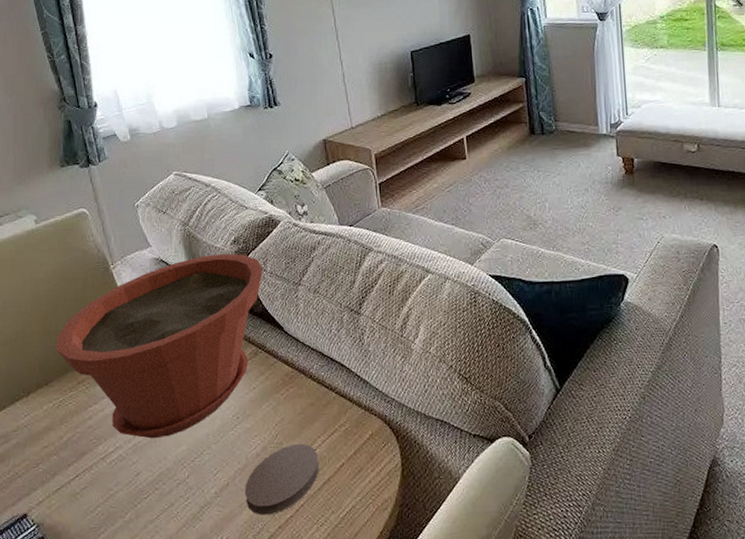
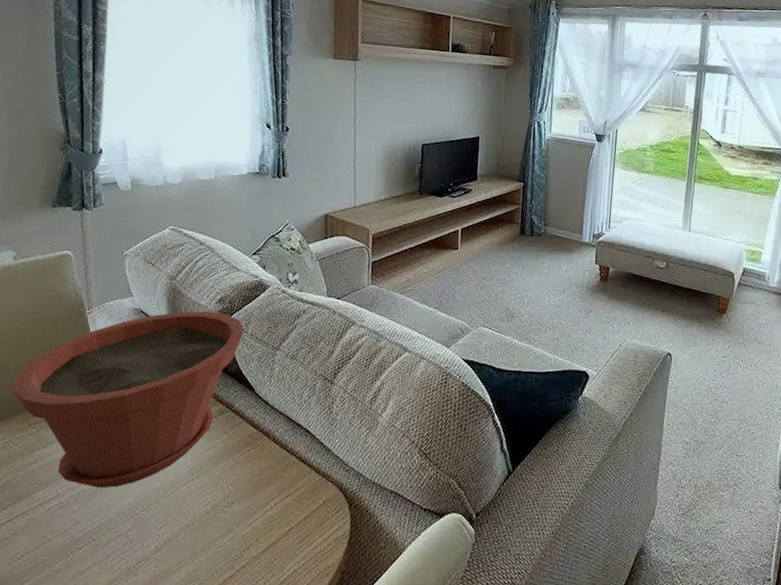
coaster: present [244,443,320,515] -> none [186,504,268,574]

